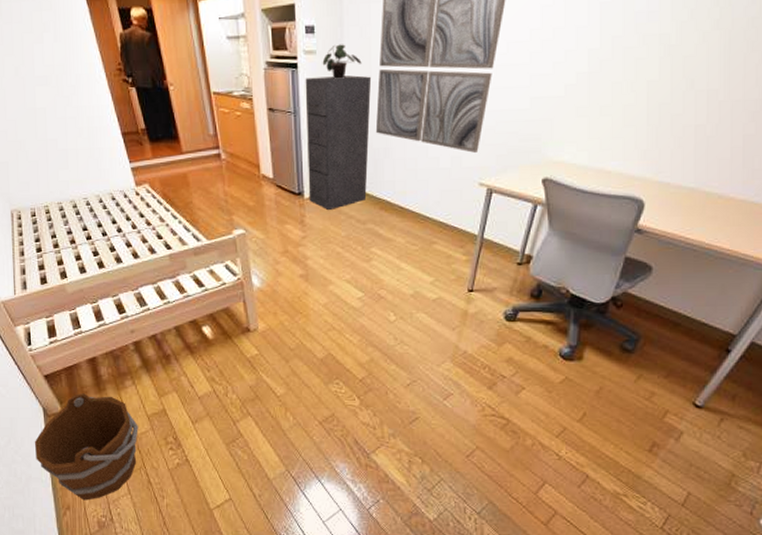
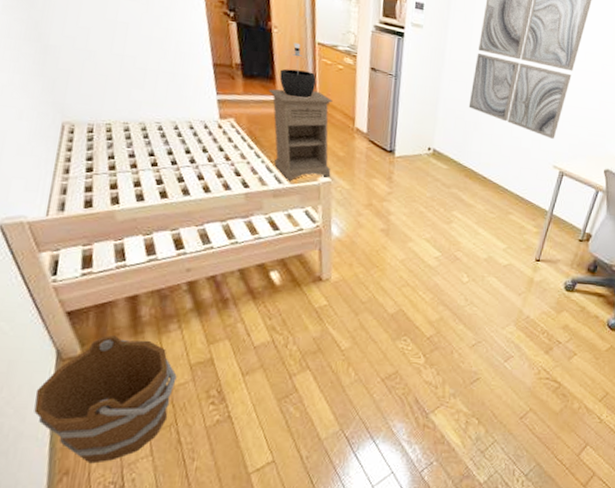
nightstand: none [174,143,244,238] -> present [268,89,333,182]
table lamp: none [182,96,217,153] -> present [279,42,316,98]
filing cabinet: present [305,75,372,211] -> none [399,47,470,172]
potted plant: present [322,44,362,79] -> none [427,24,463,55]

